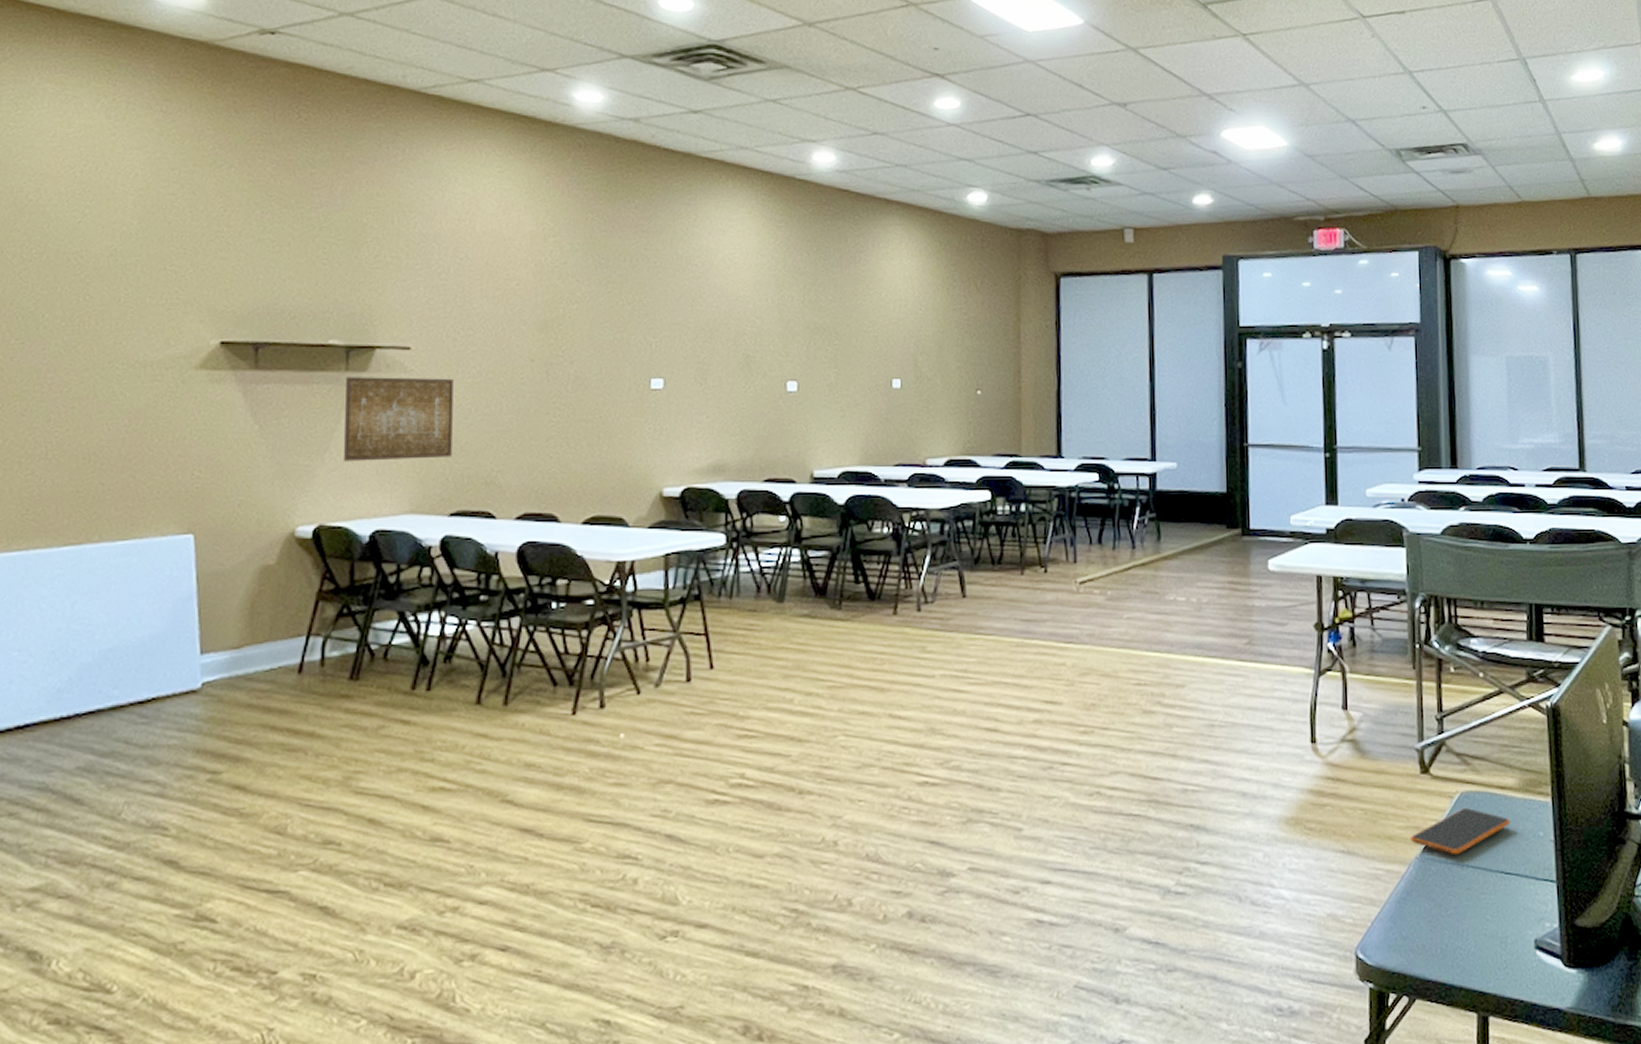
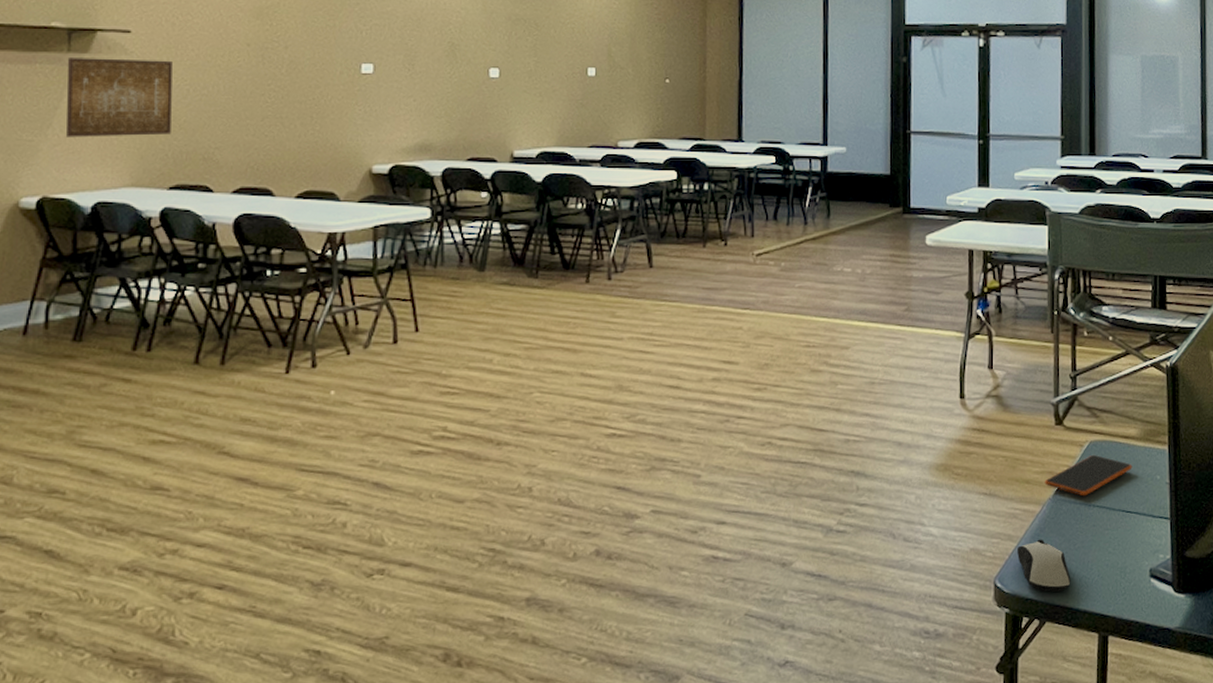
computer mouse: none [1381,903,1444,965] -> present [1017,539,1071,592]

